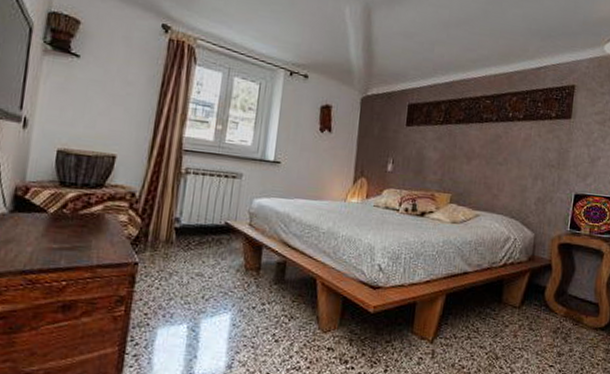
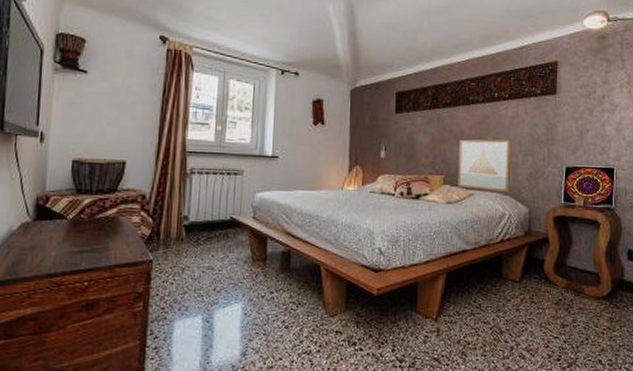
wall art: none [464,158,523,216] -> present [458,139,512,193]

